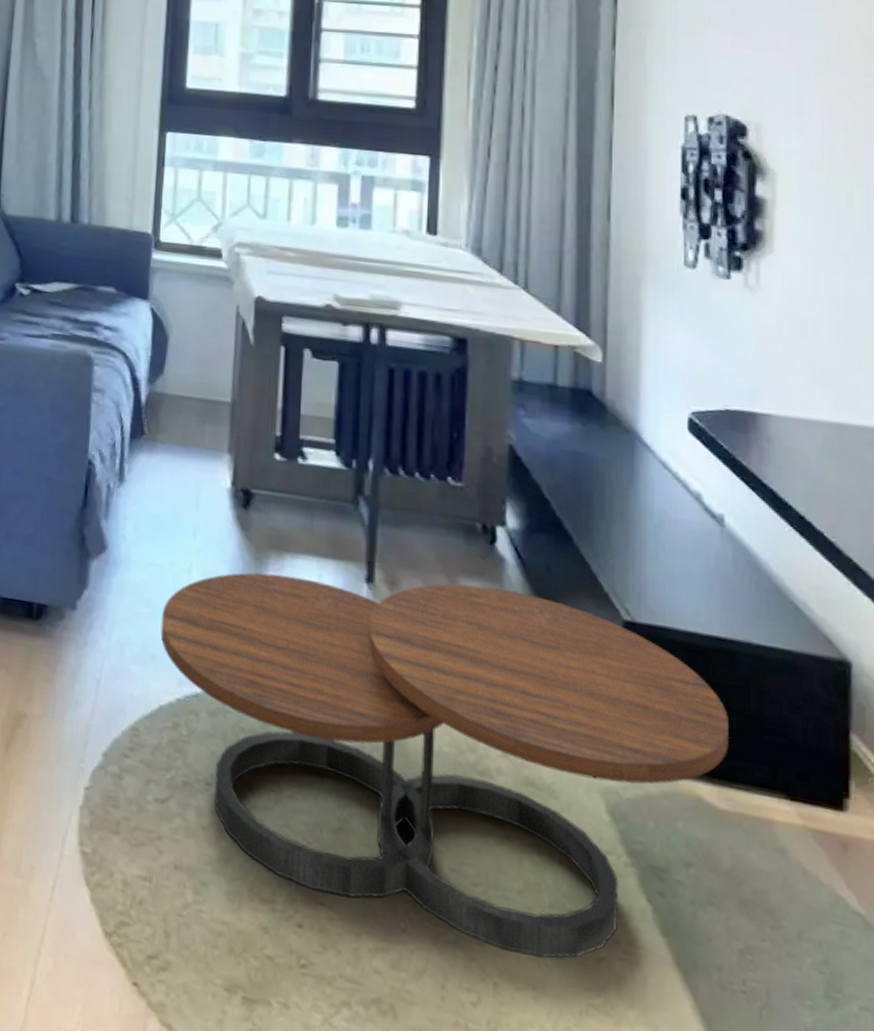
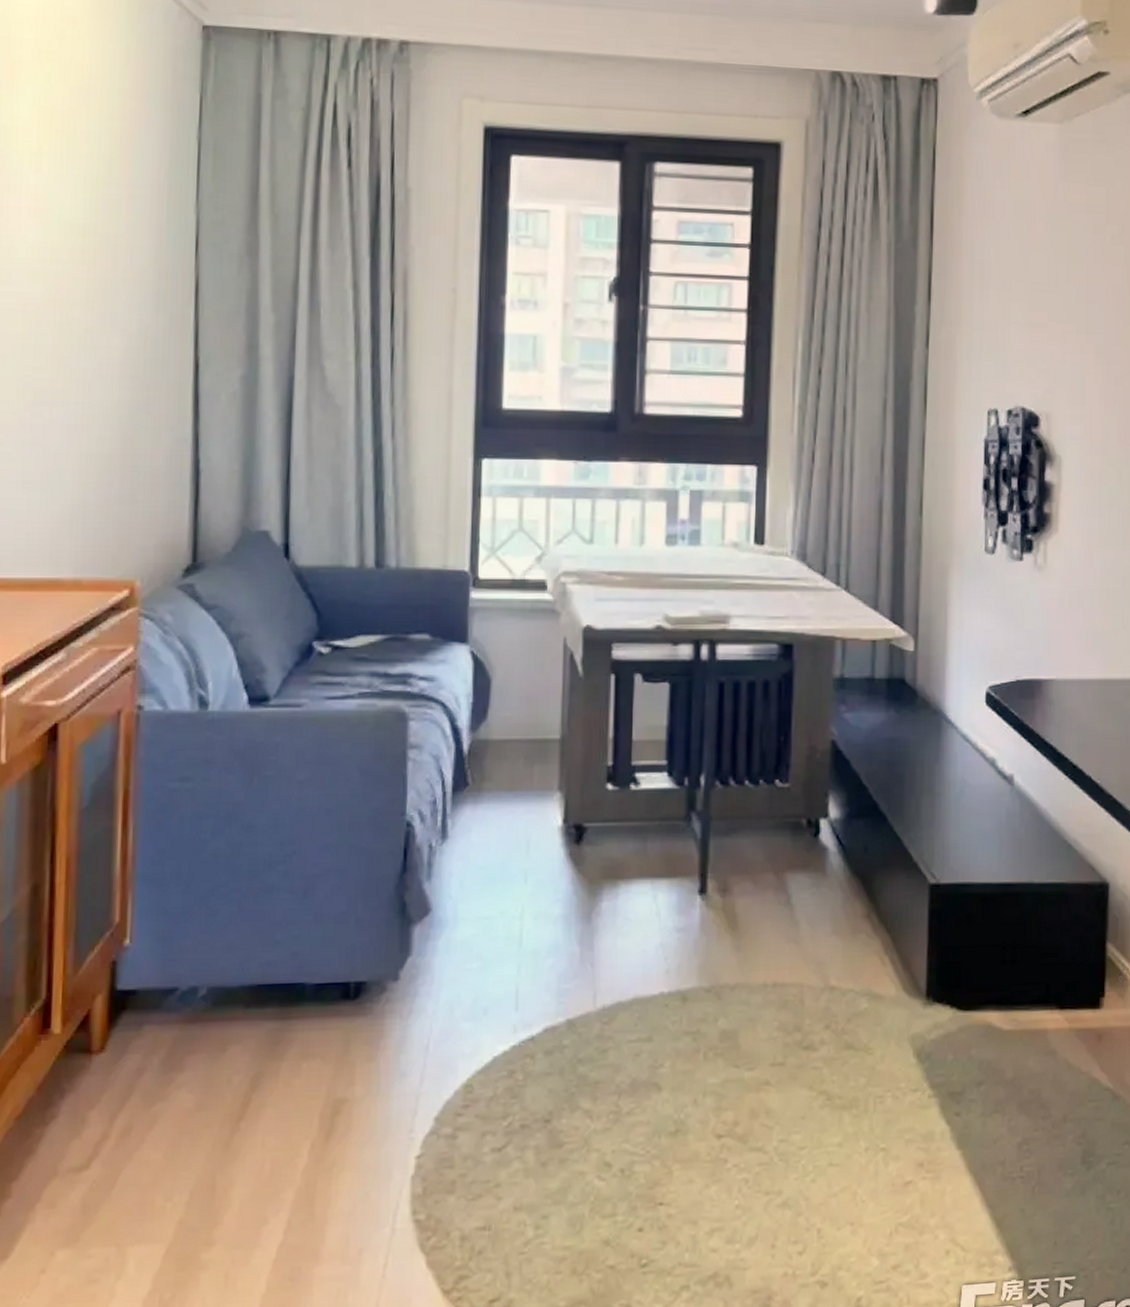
coffee table: present [160,572,729,959] -> none [492,876,1014,1199]

